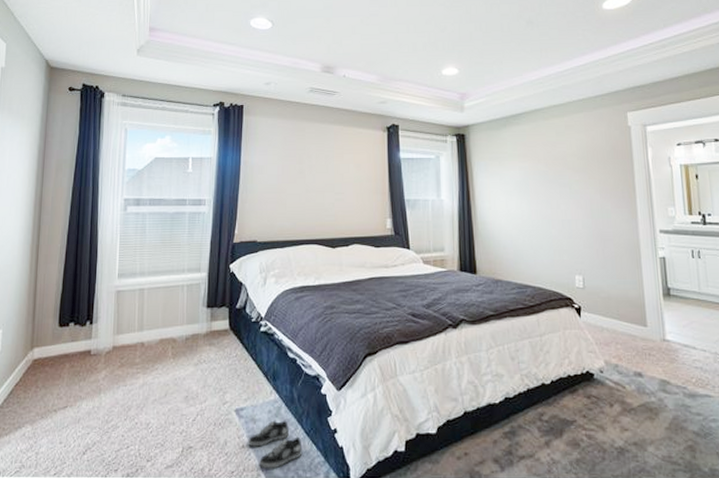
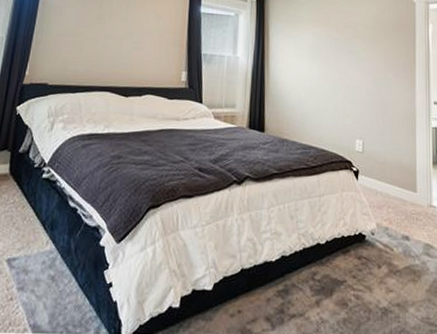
shoe: present [248,420,303,469] -> none [17,272,75,324]

